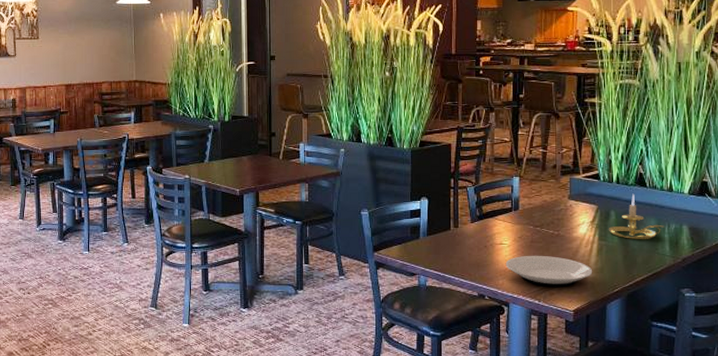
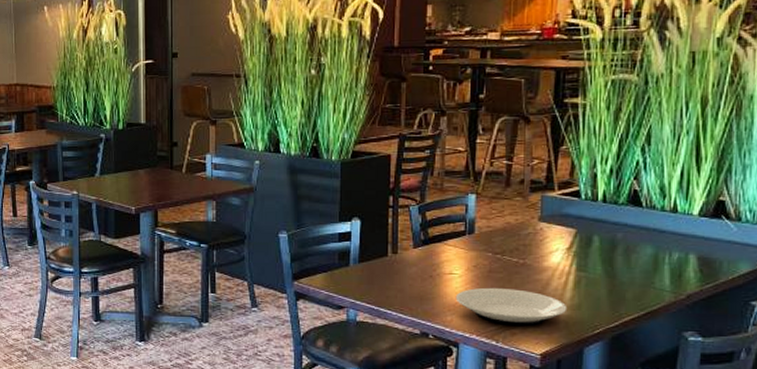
candle holder: present [608,193,665,239] -> none [589,215,665,271]

